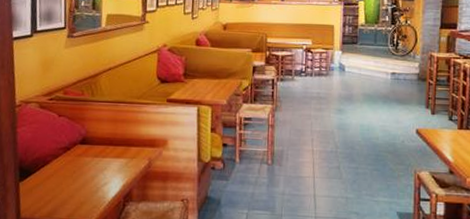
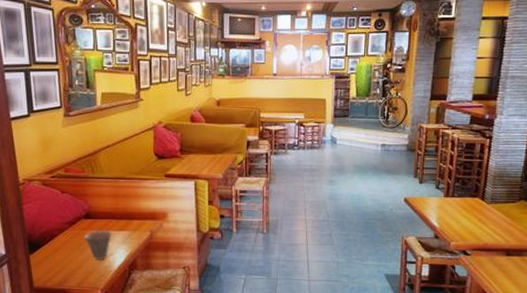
cup: none [79,157,107,189] -> present [84,230,111,260]

